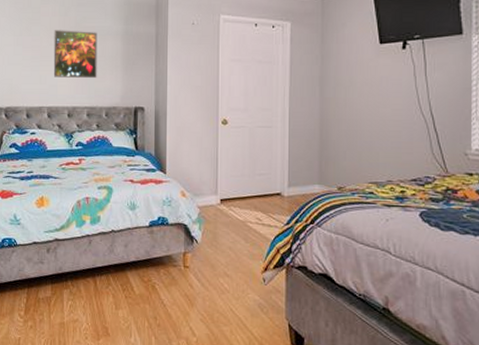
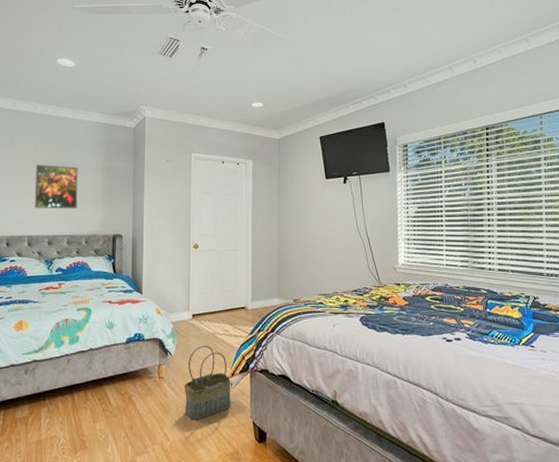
basket: none [211,234,265,317] -> present [184,345,232,420]

